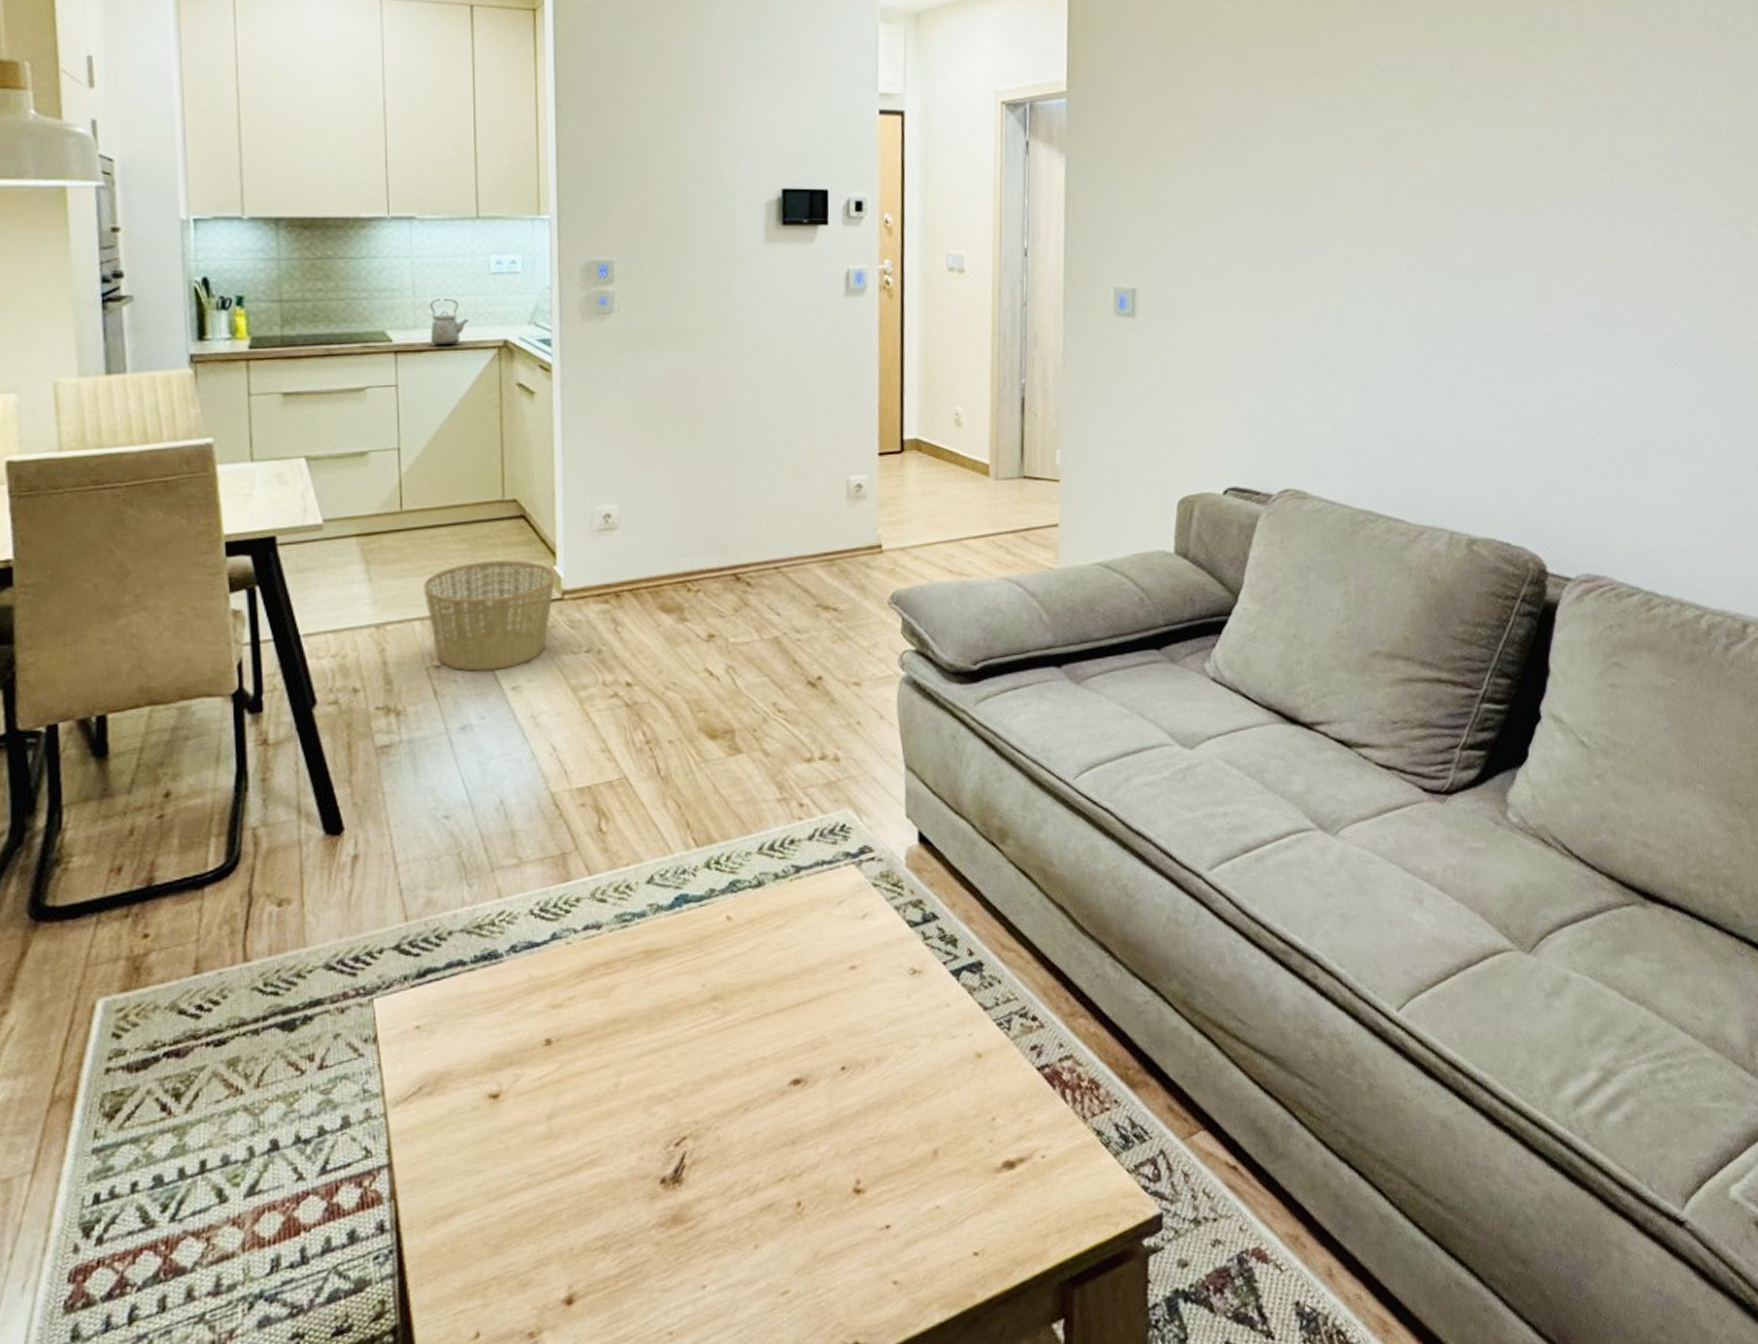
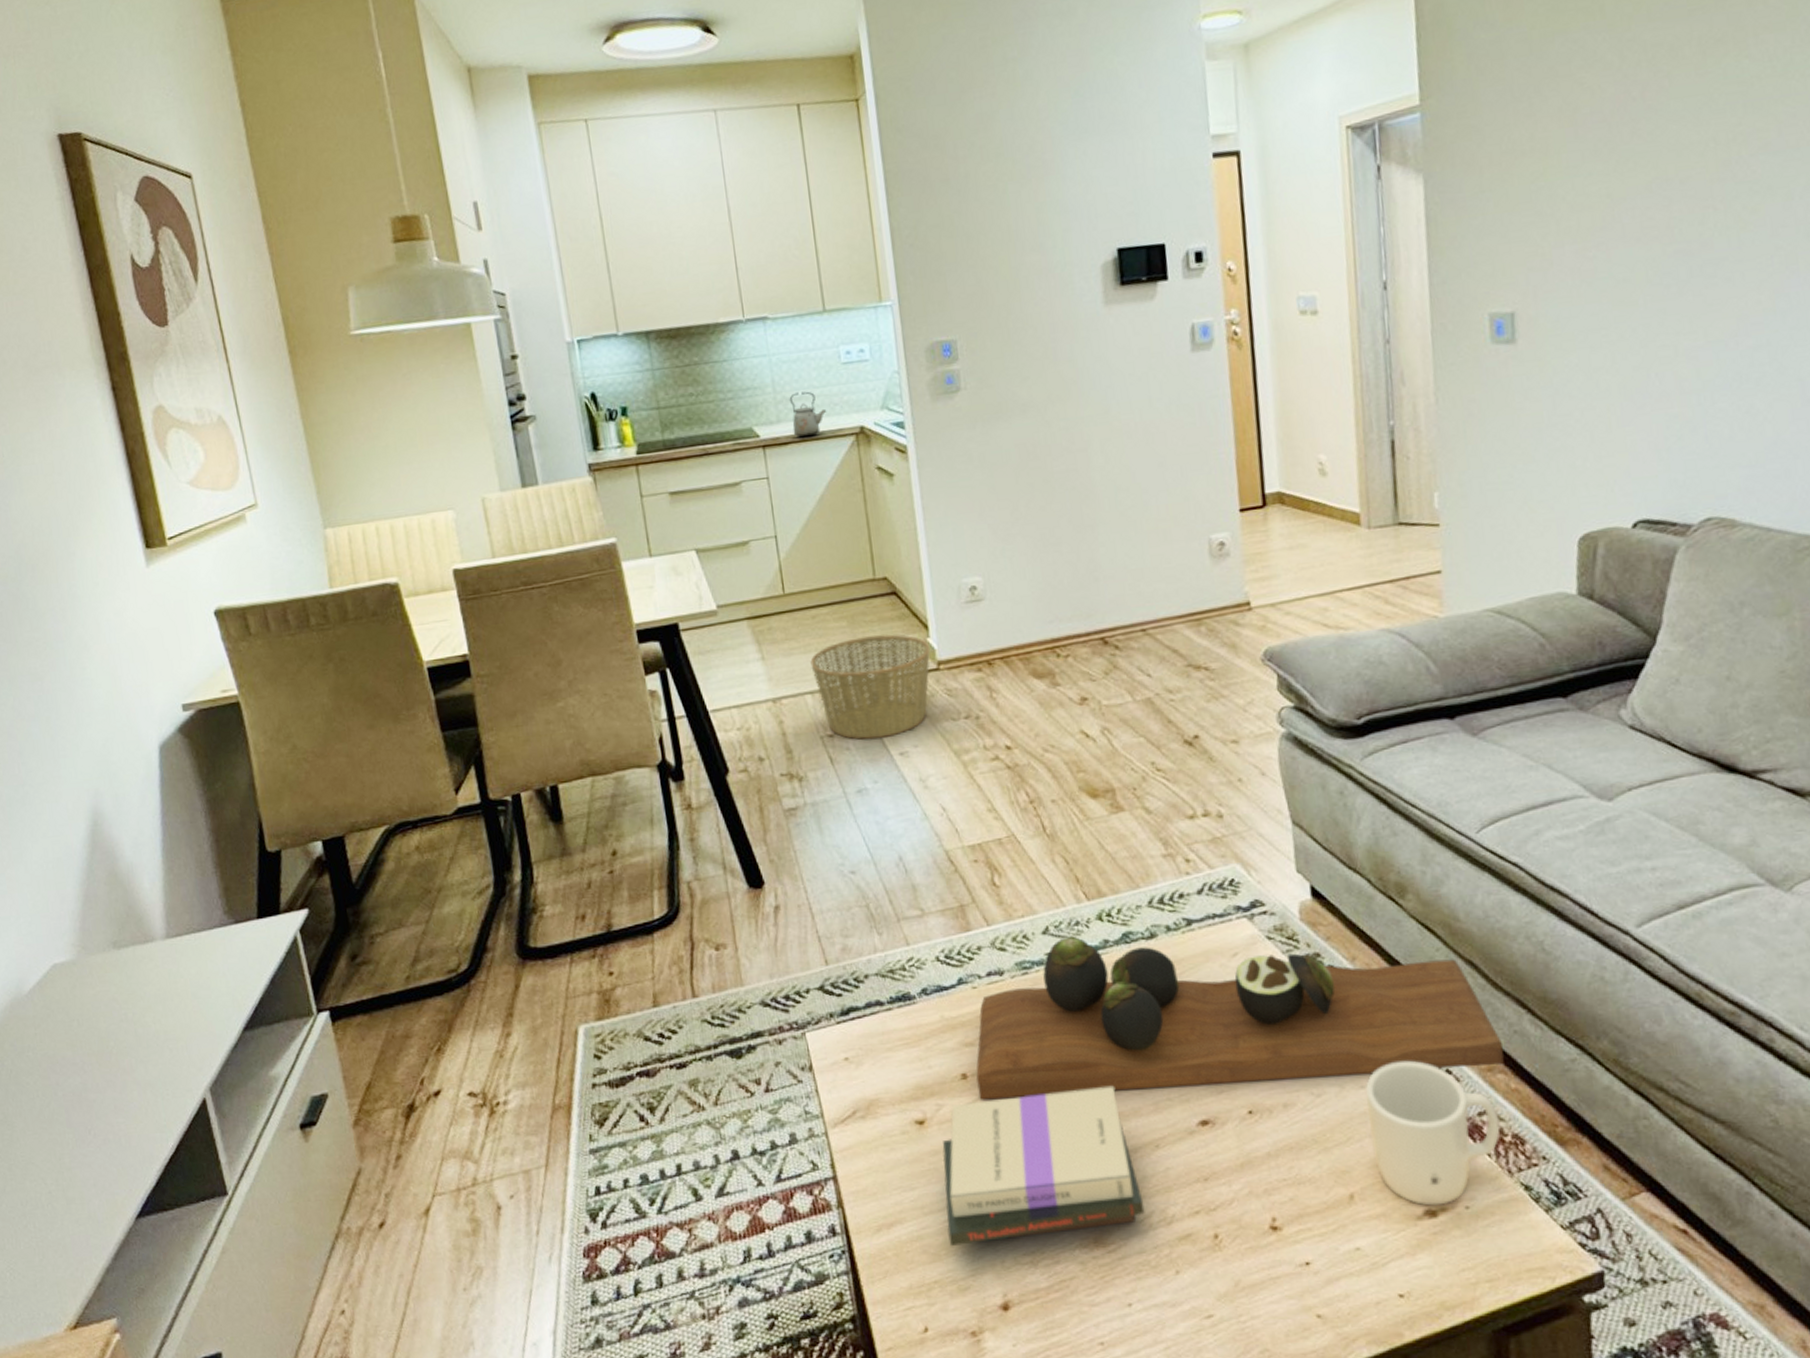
books: none [513,1047,728,1237] -> present [942,1087,1145,1247]
decorative tray: none [561,886,1085,1068] -> present [976,937,1504,1100]
mug: none [955,1008,1078,1157] -> present [1365,1061,1500,1206]

